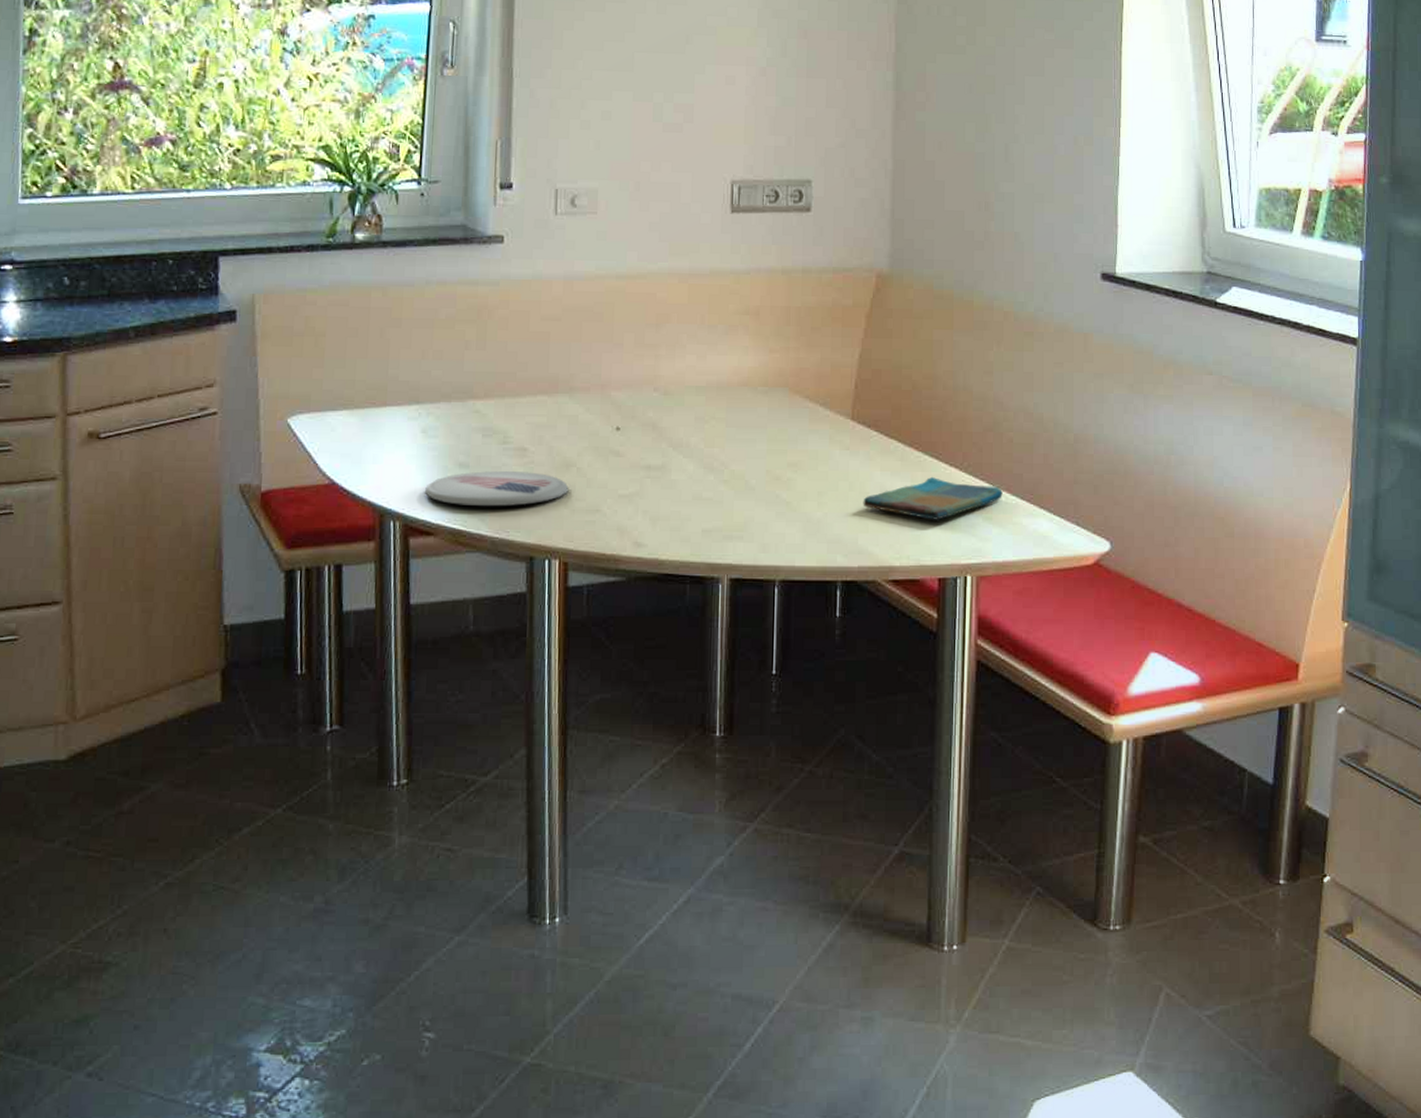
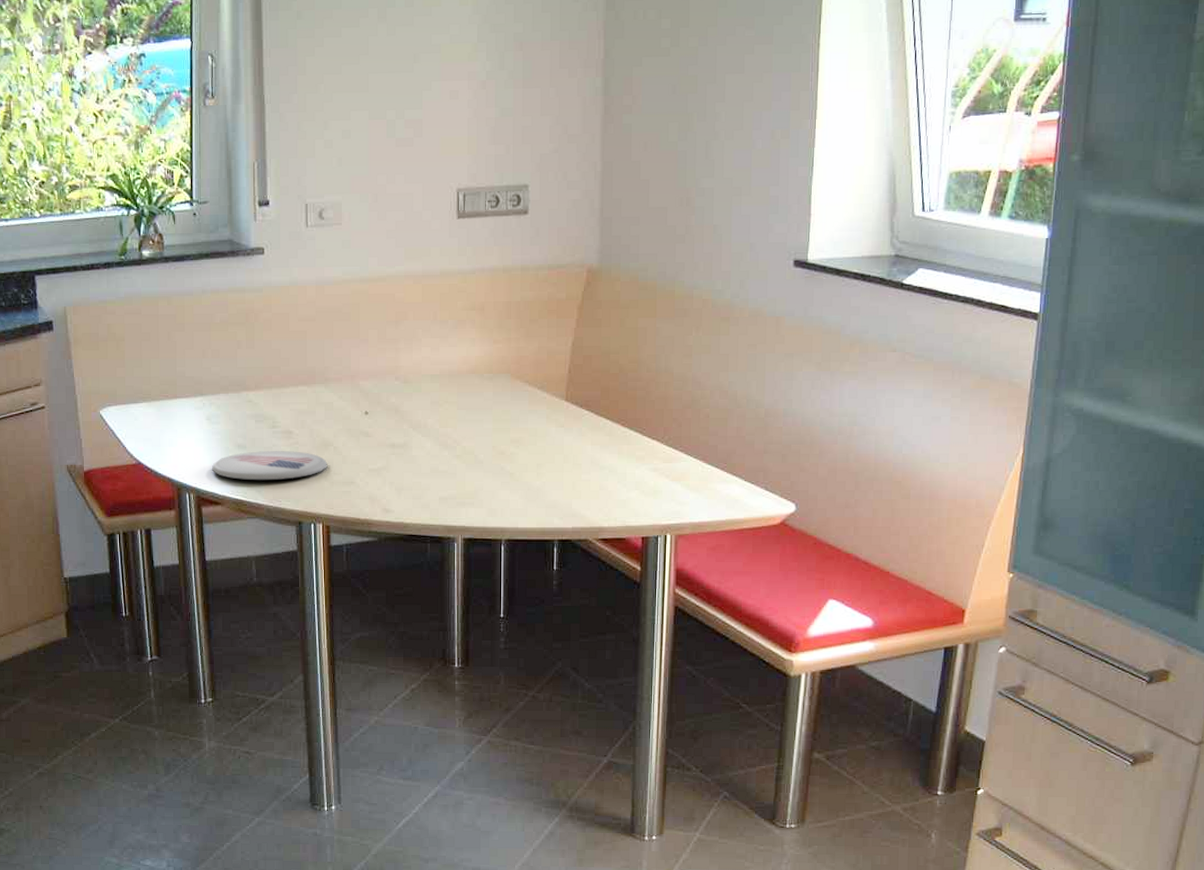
dish towel: present [863,476,1003,520] -> none [576,449,699,487]

